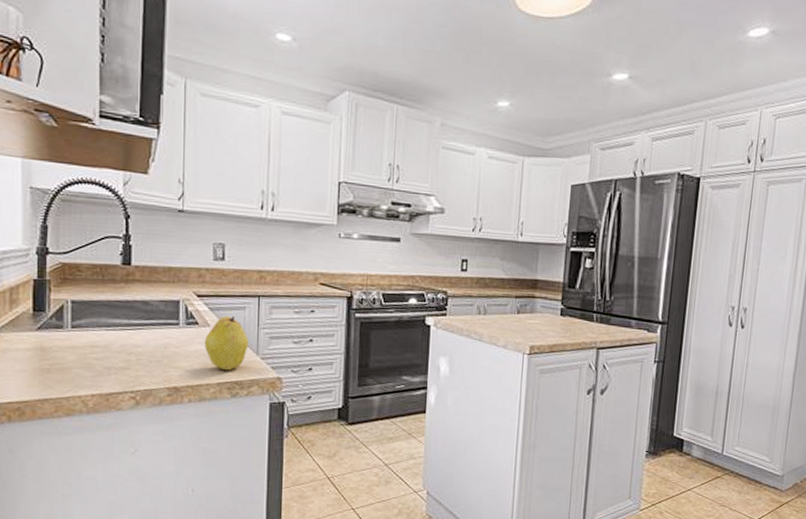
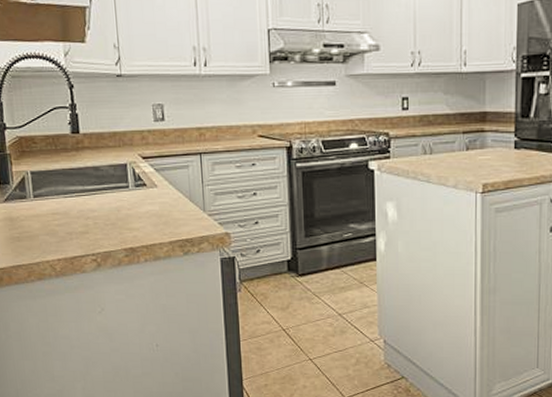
fruit: present [204,316,249,371] -> none [153,175,195,229]

